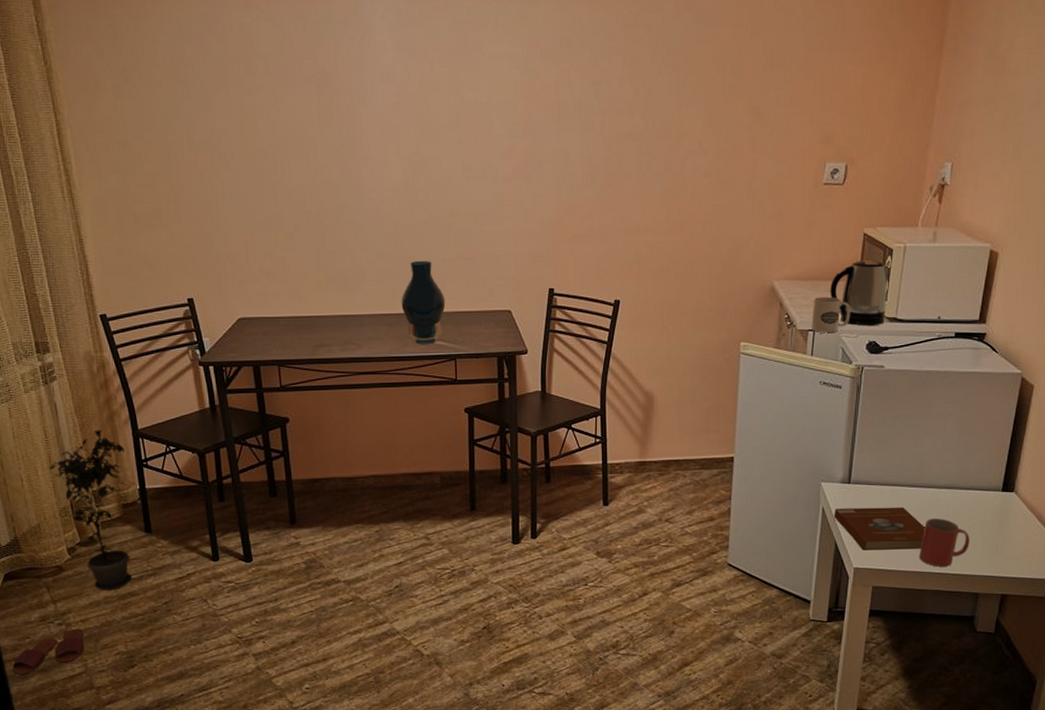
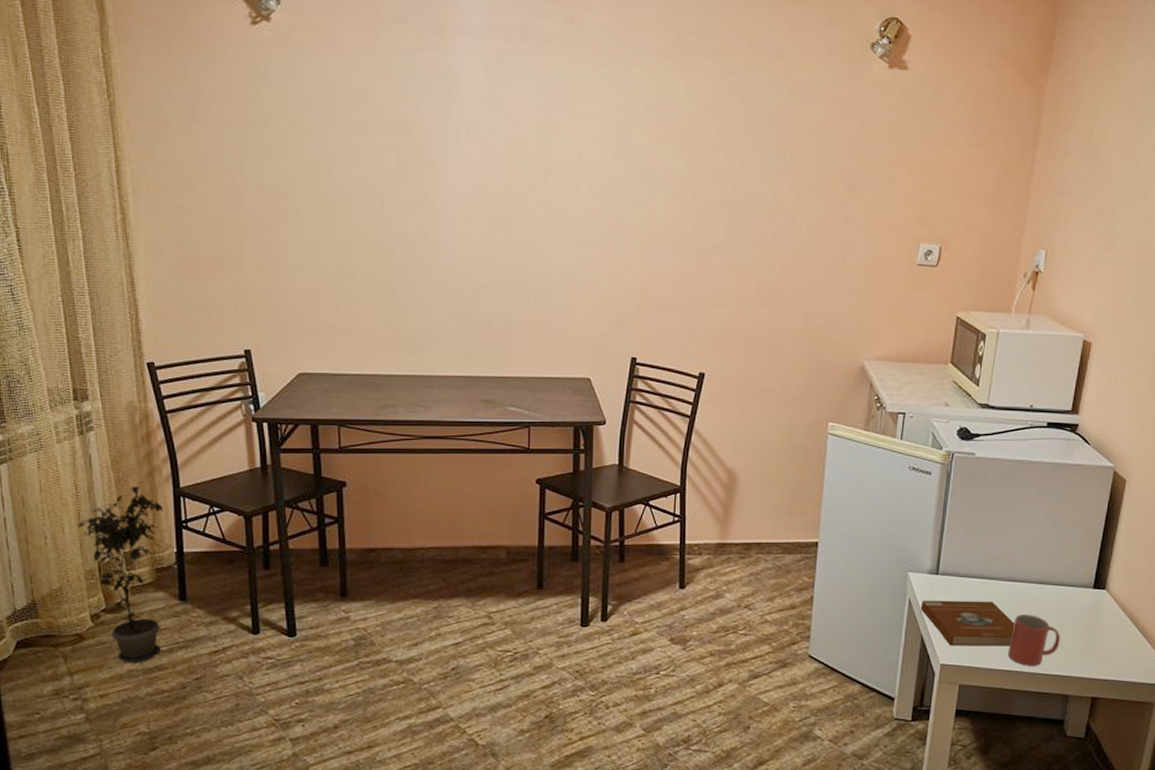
slippers: present [13,628,85,674] -> none [17,704,101,754]
vase: present [401,260,446,345] -> none [474,321,522,411]
mug: present [811,296,851,333] -> none [902,379,942,416]
kettle: present [830,259,892,326] -> none [921,343,985,412]

